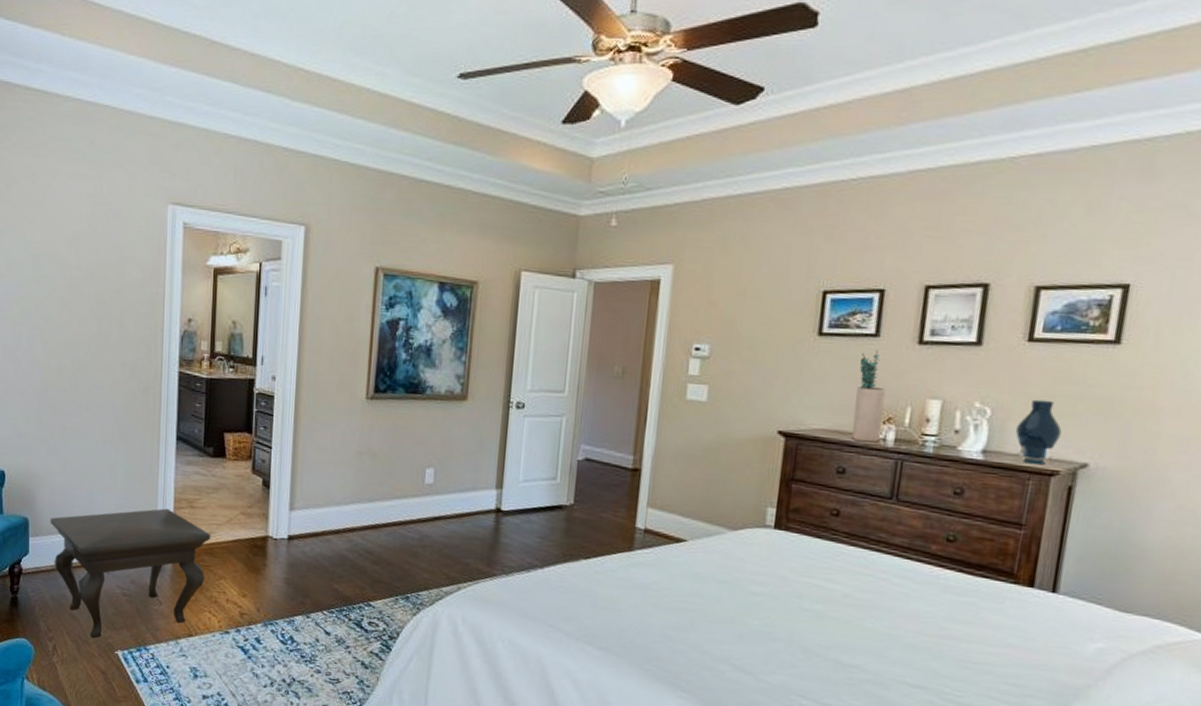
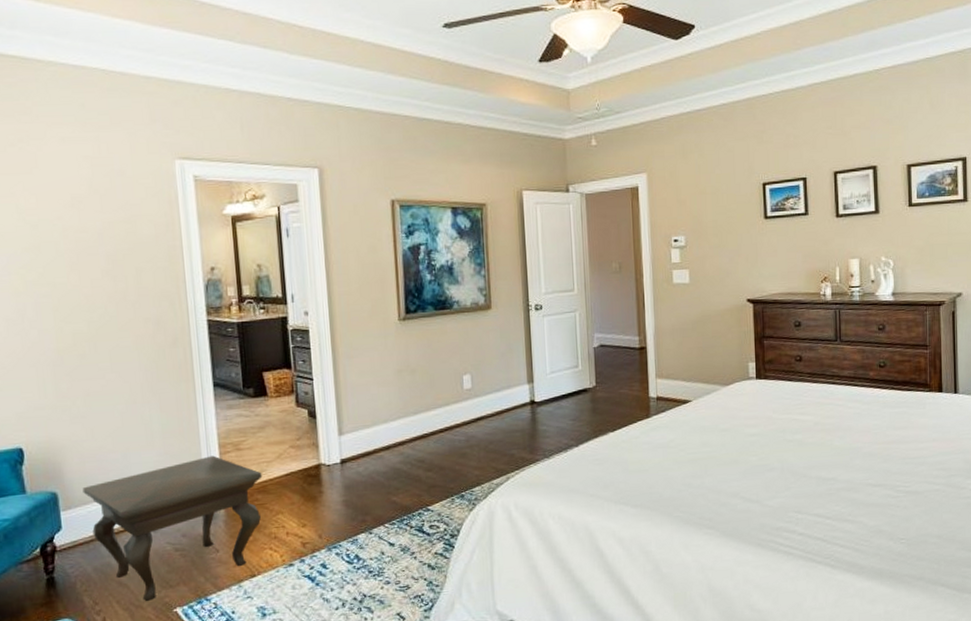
vase: present [851,350,886,443] -> none [797,225,821,299]
vase: present [1015,399,1062,464] -> none [911,249,941,298]

